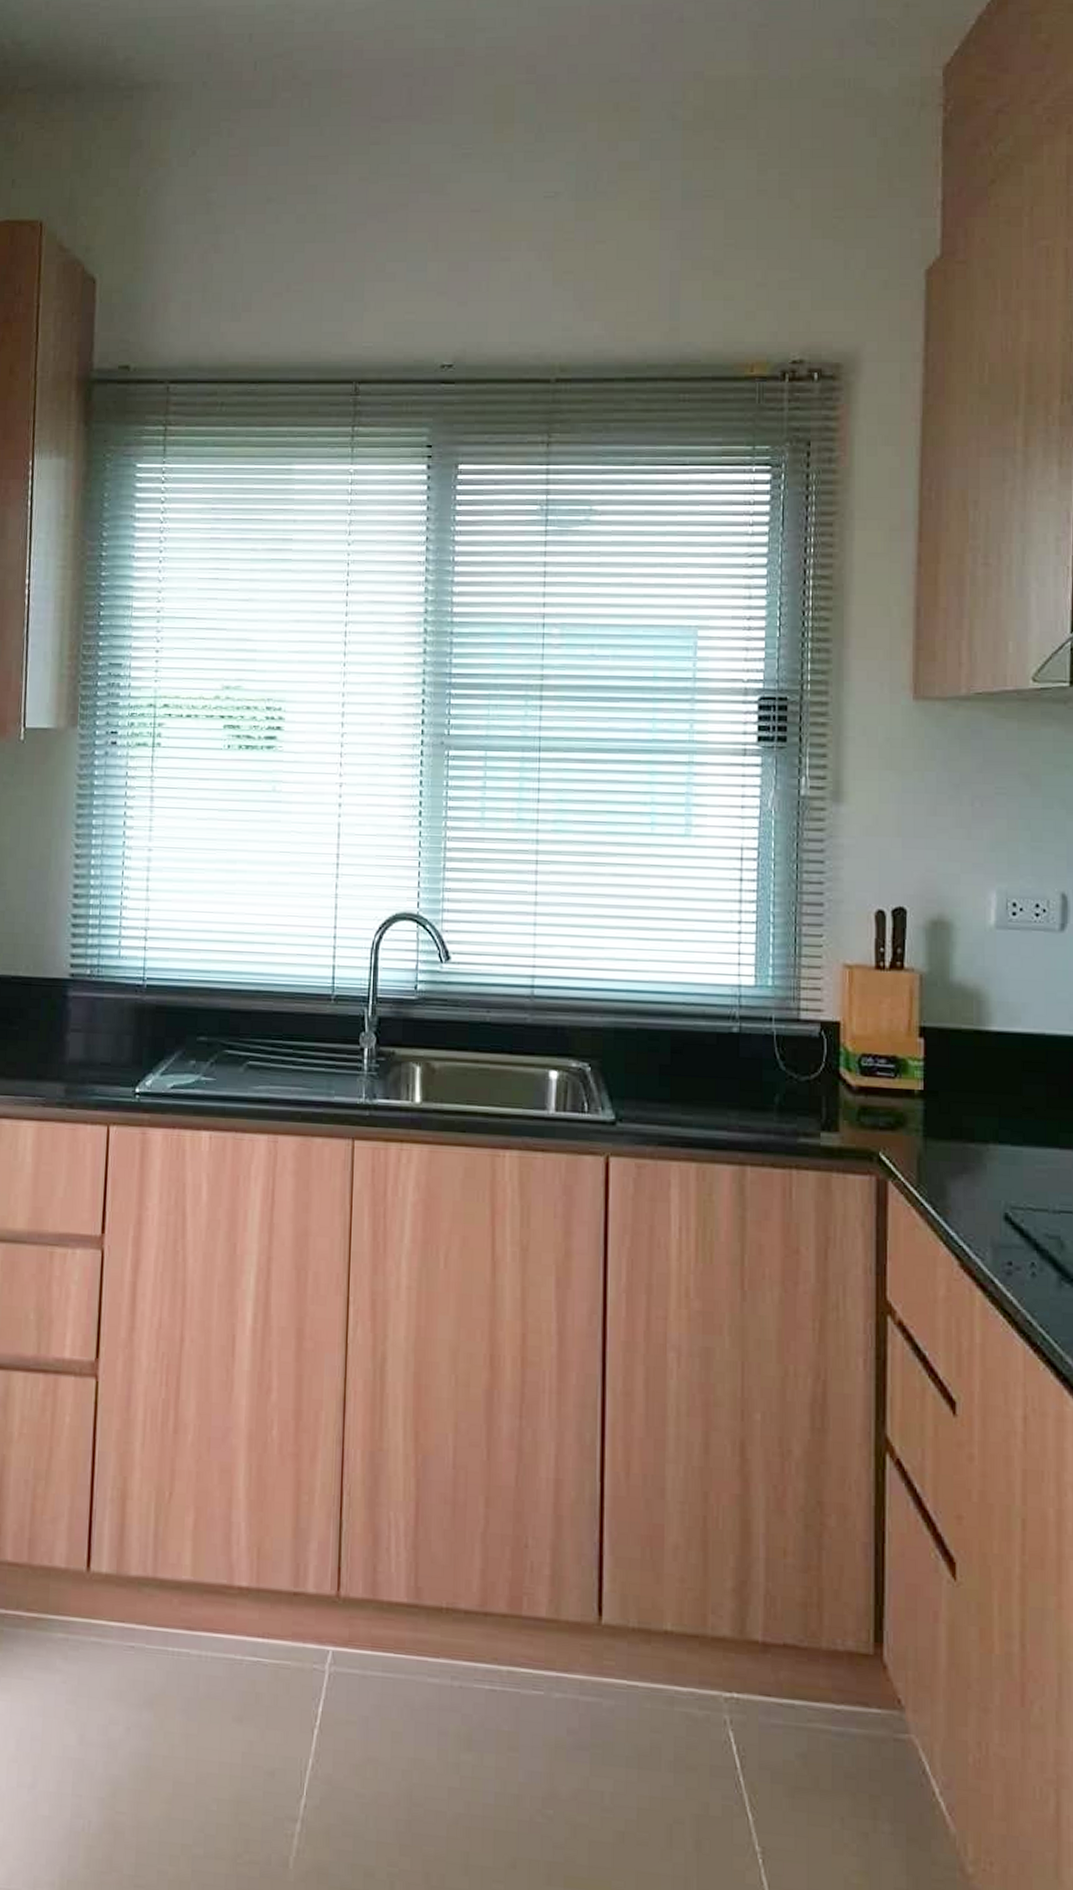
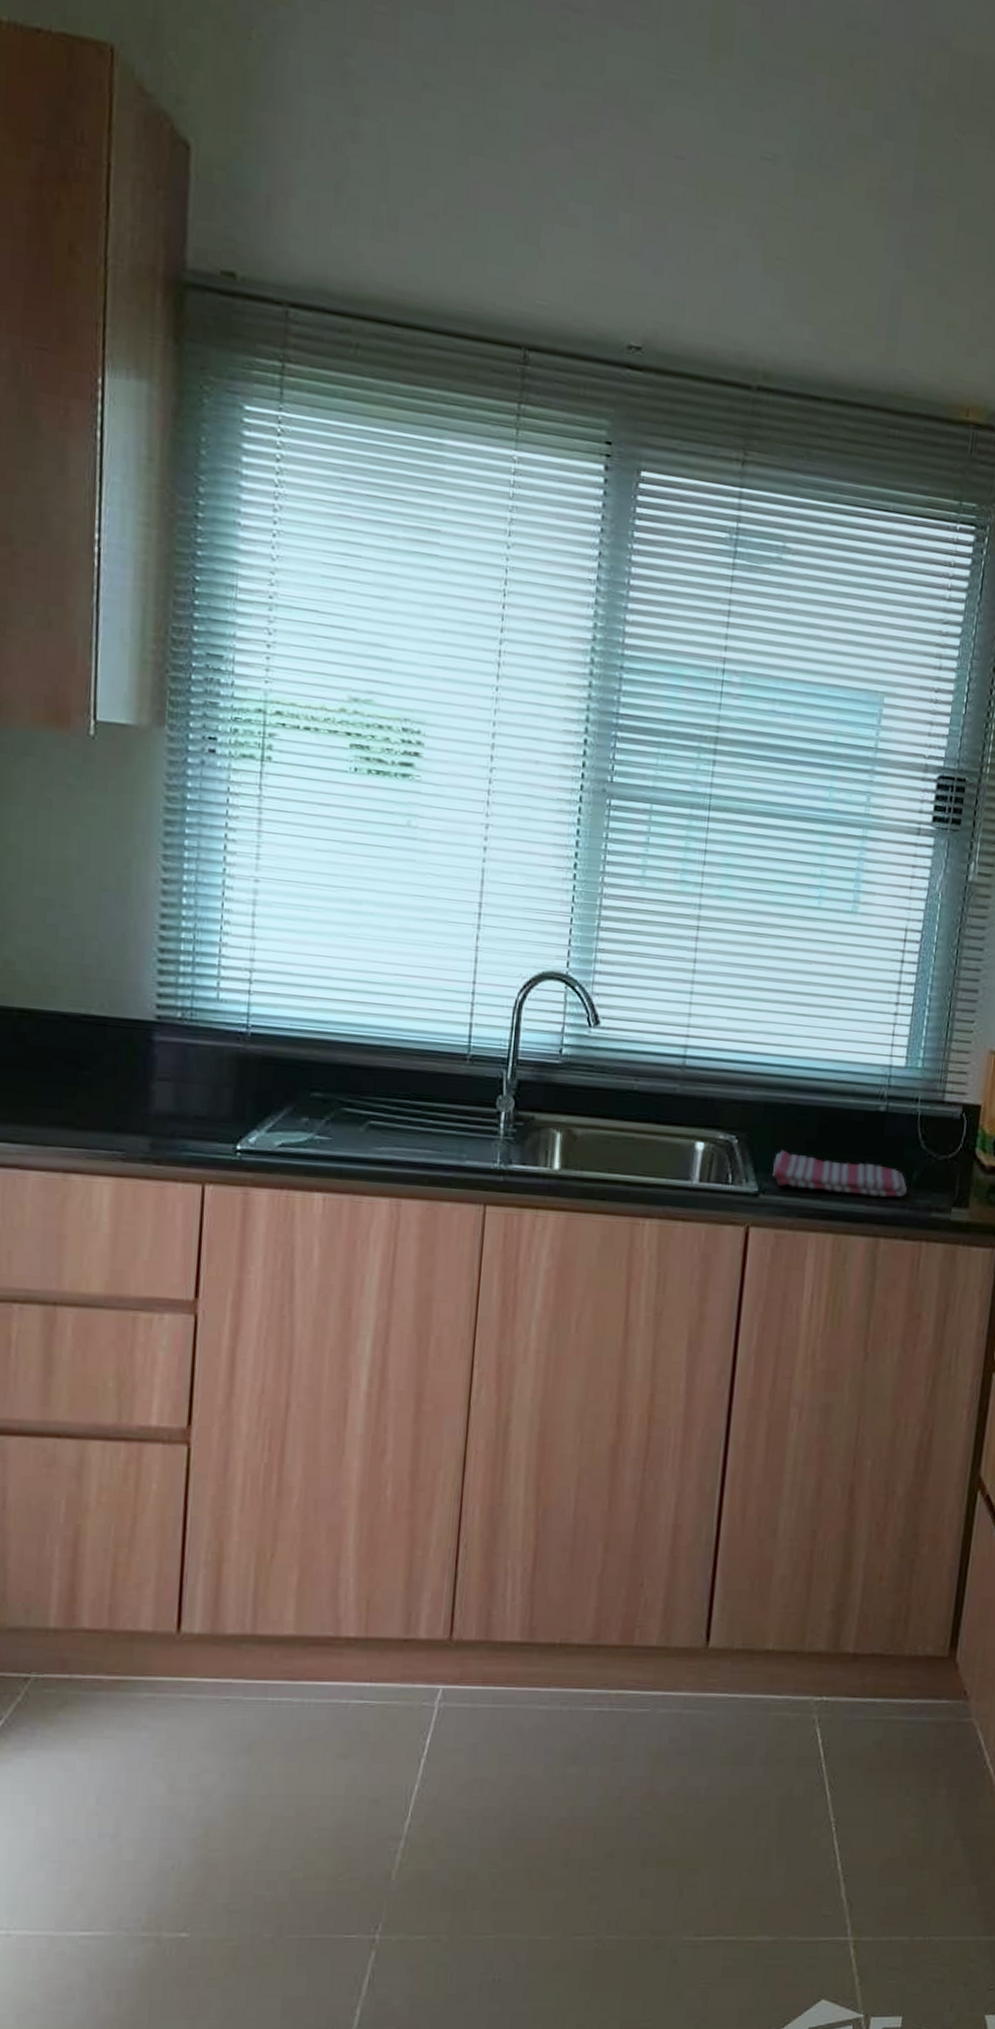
dish towel: none [628,1076,771,1122] -> present [772,1149,908,1197]

